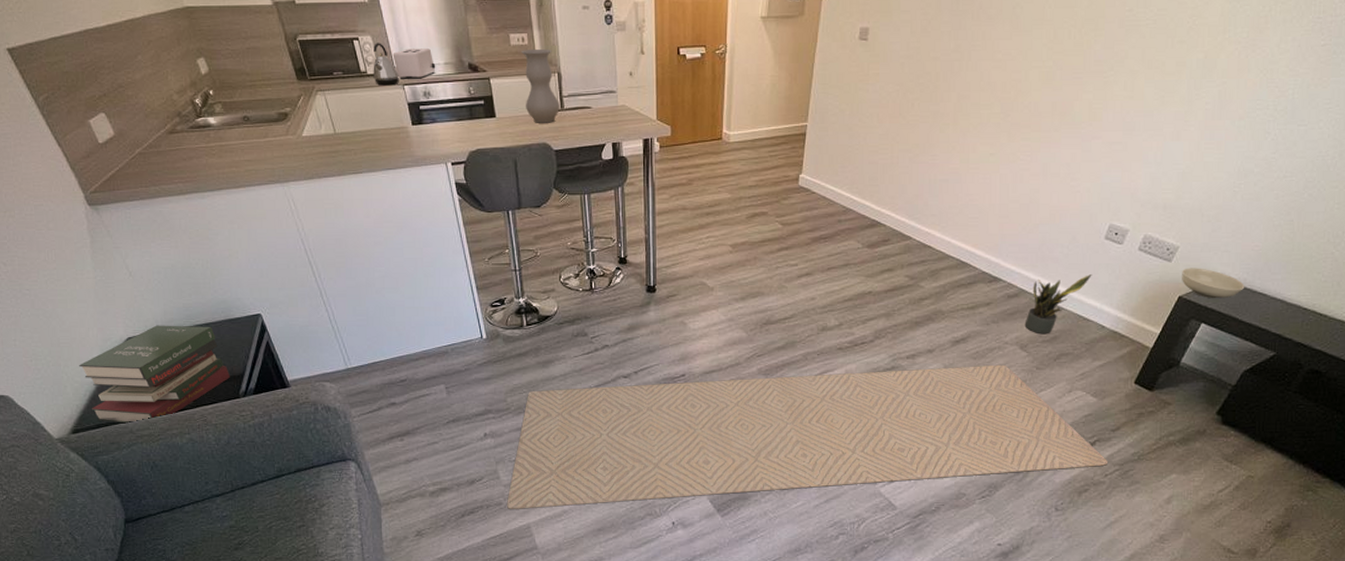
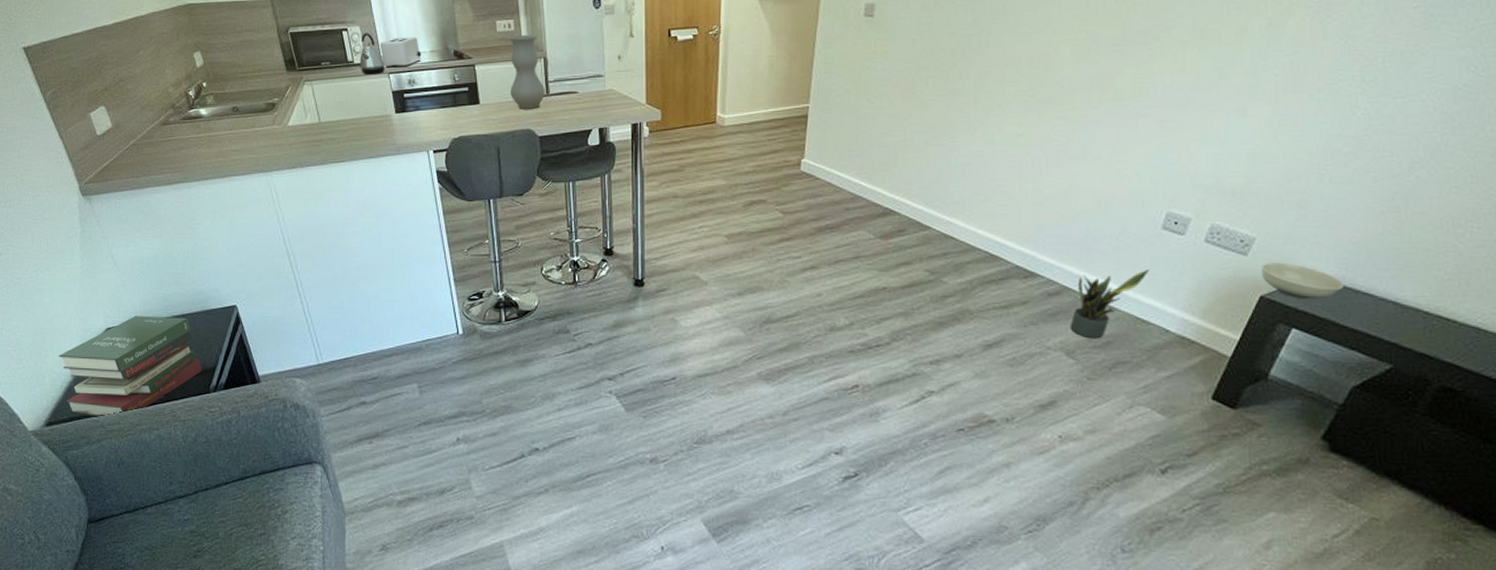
rug: present [507,364,1109,509] -> none [479,373,1186,525]

